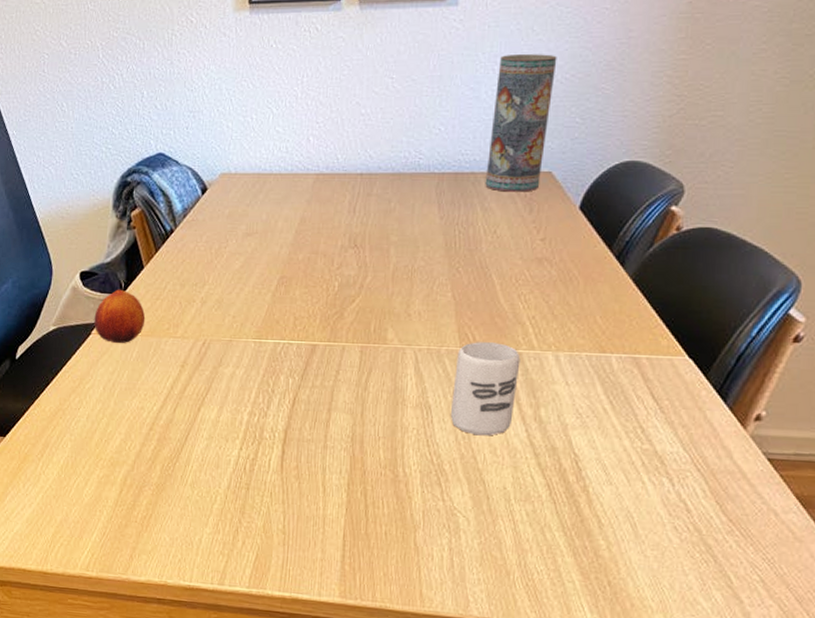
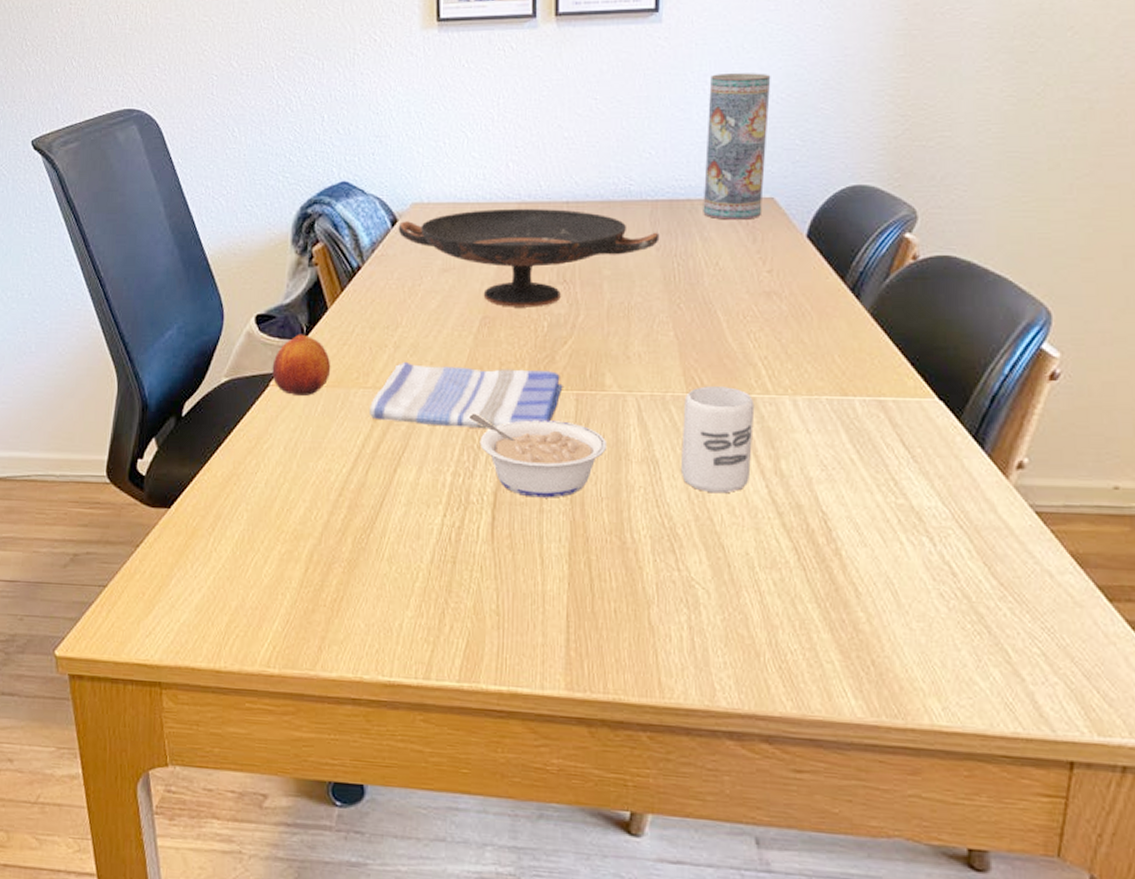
dish towel: none [178,315,350,376] -> present [370,361,563,429]
decorative bowl: none [207,180,444,269] -> present [398,209,660,308]
legume: none [265,361,387,436] -> present [469,413,608,498]

